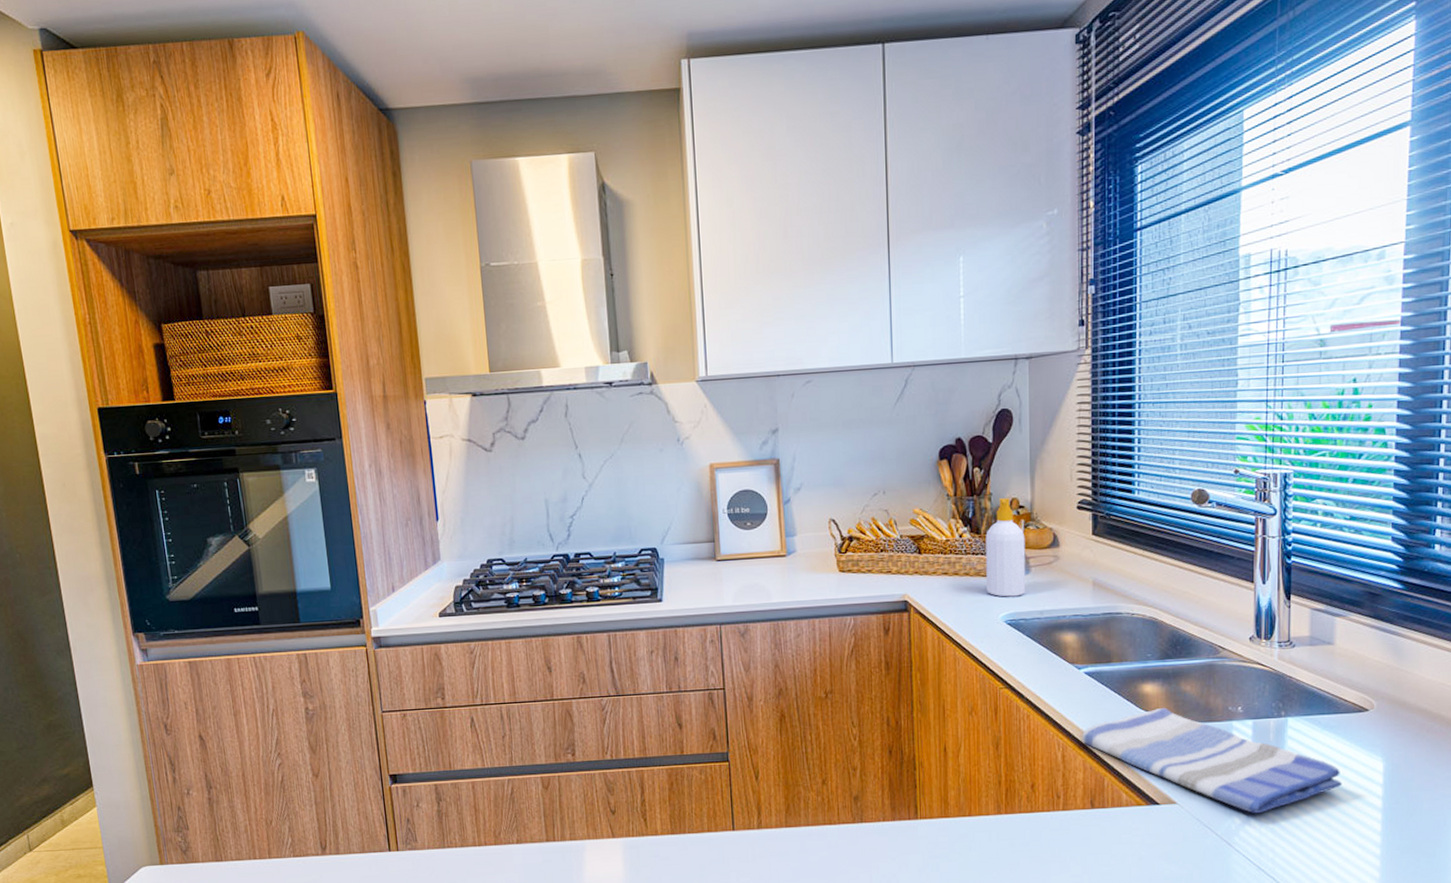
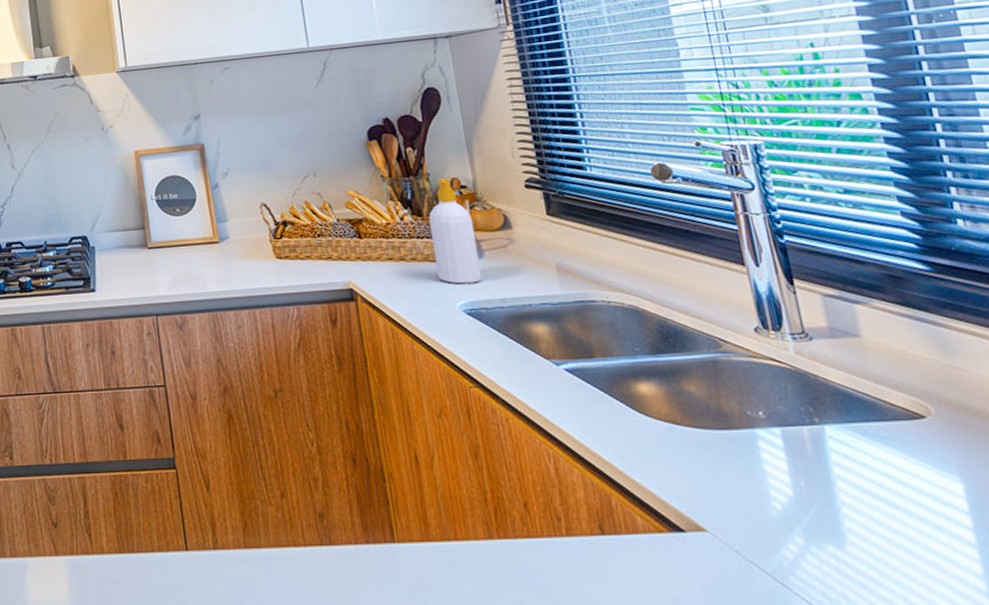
dish towel: present [1081,707,1343,813] -> none [573,411,916,546]

